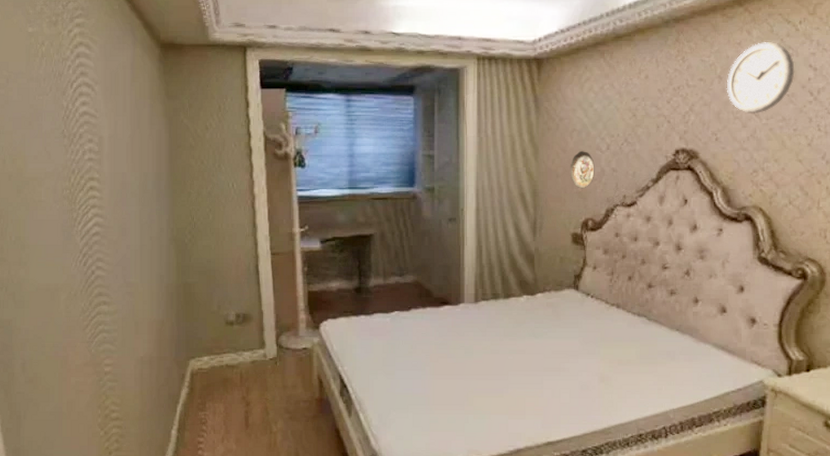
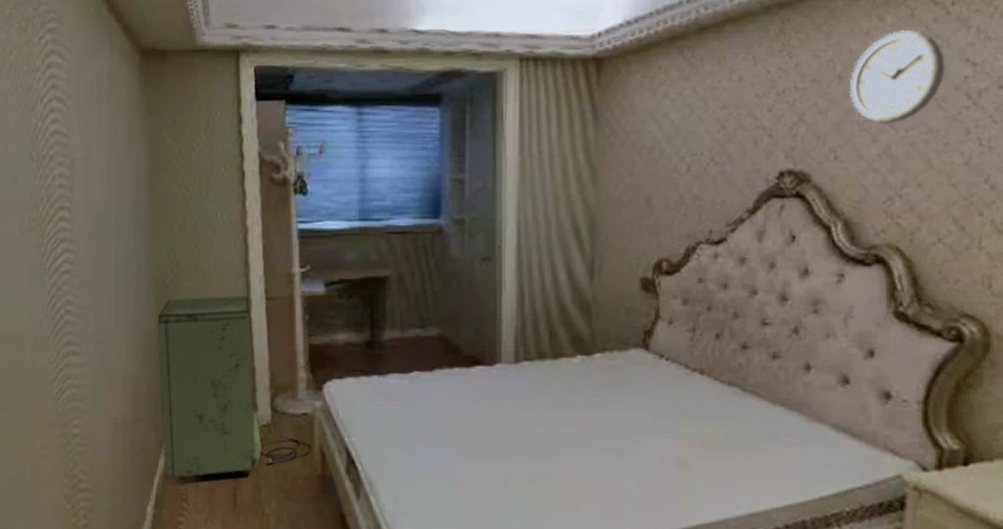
storage cabinet: none [178,252,312,407] -> present [157,295,313,480]
decorative plate: present [569,151,595,189] -> none [638,173,671,222]

